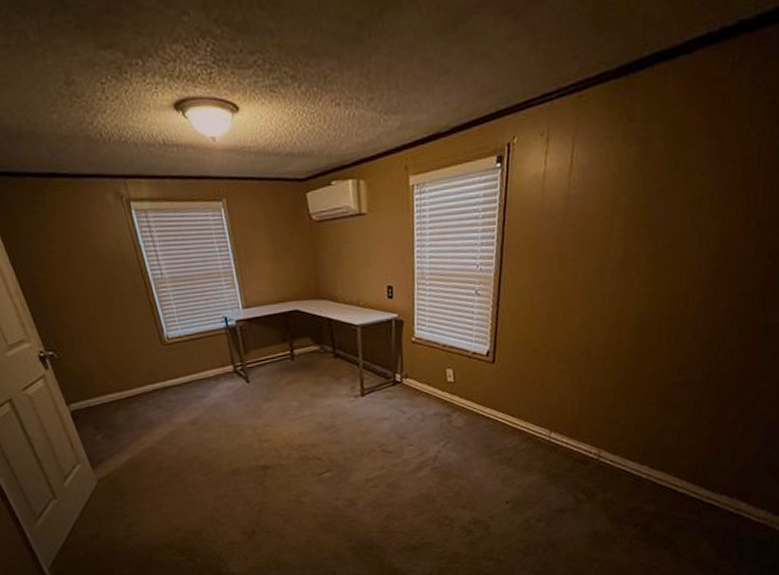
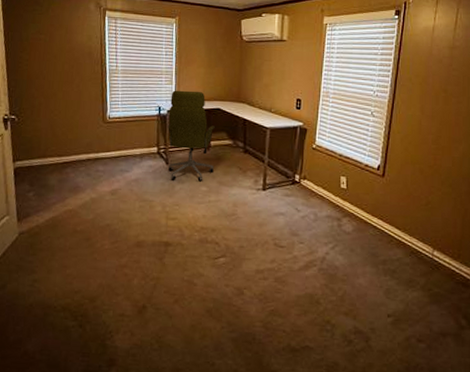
office chair: none [236,291,303,400] -> present [168,90,216,182]

